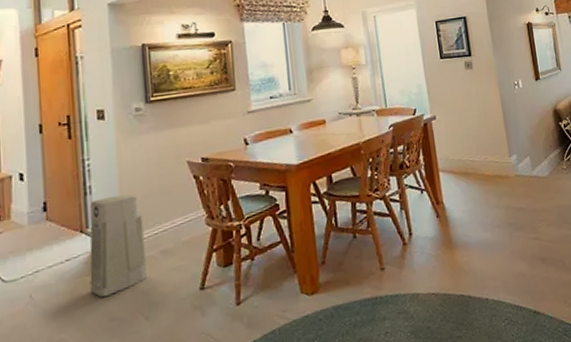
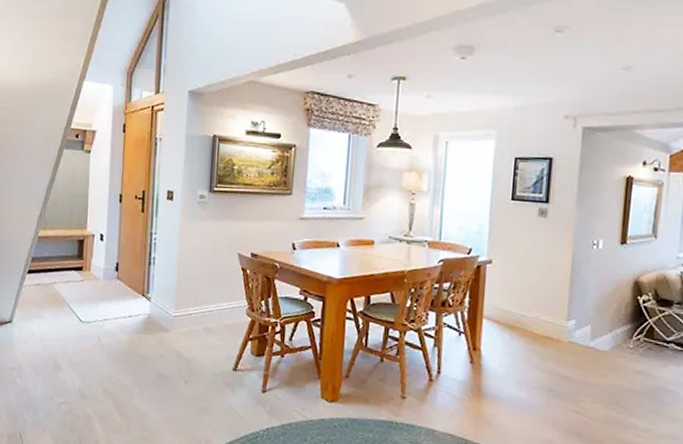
air purifier: present [90,193,147,298] -> none [145,270,194,355]

